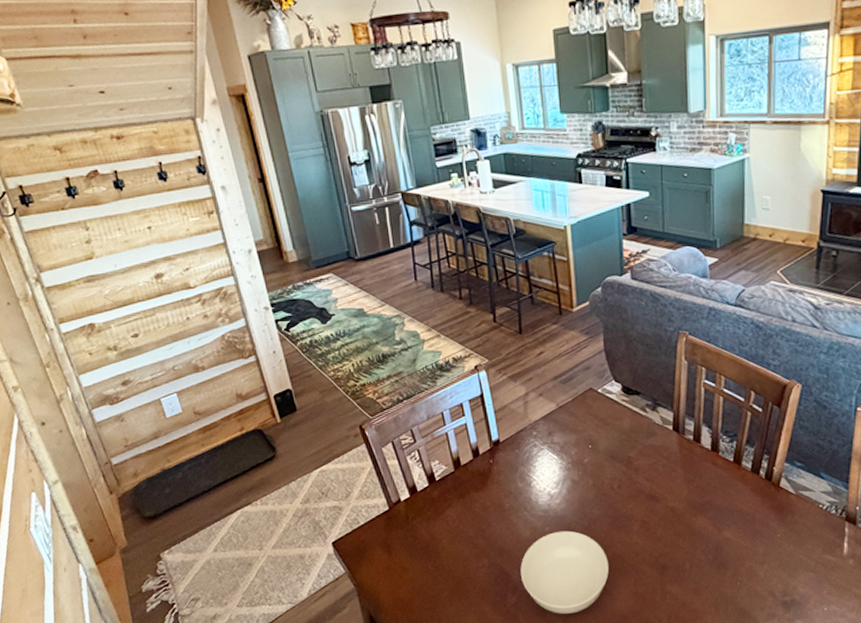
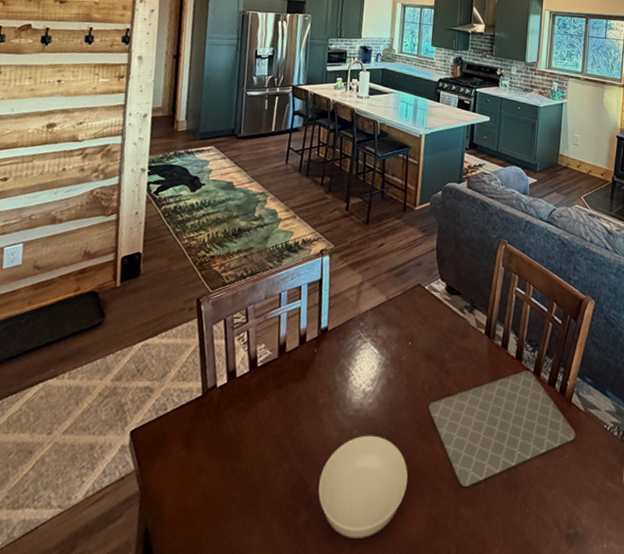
placemat: none [620,461,787,568] -> present [428,371,576,487]

